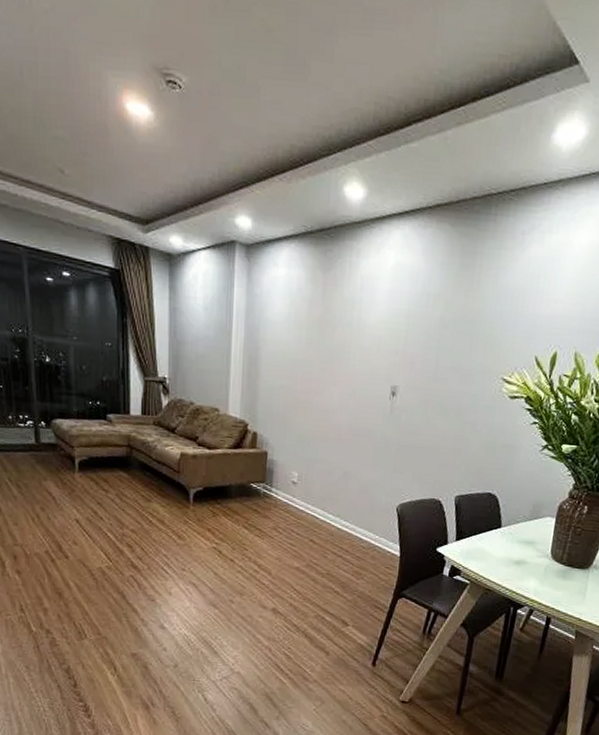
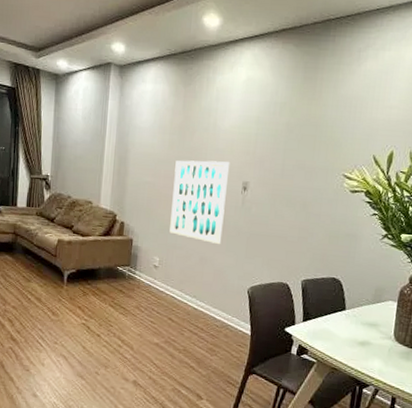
wall art: none [309,360,377,457] -> present [169,160,230,244]

